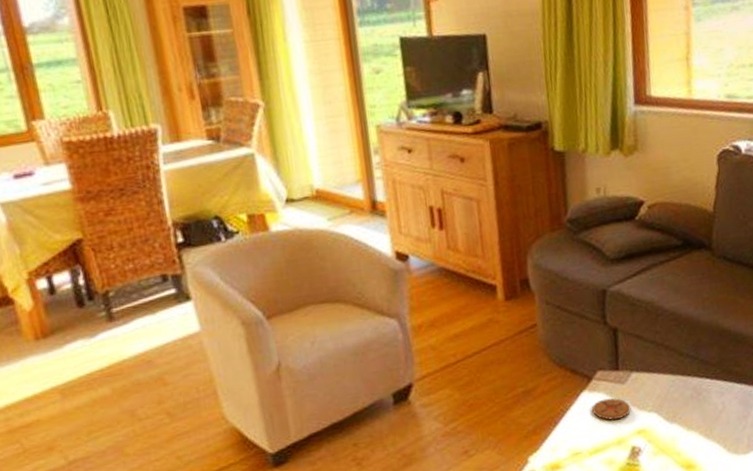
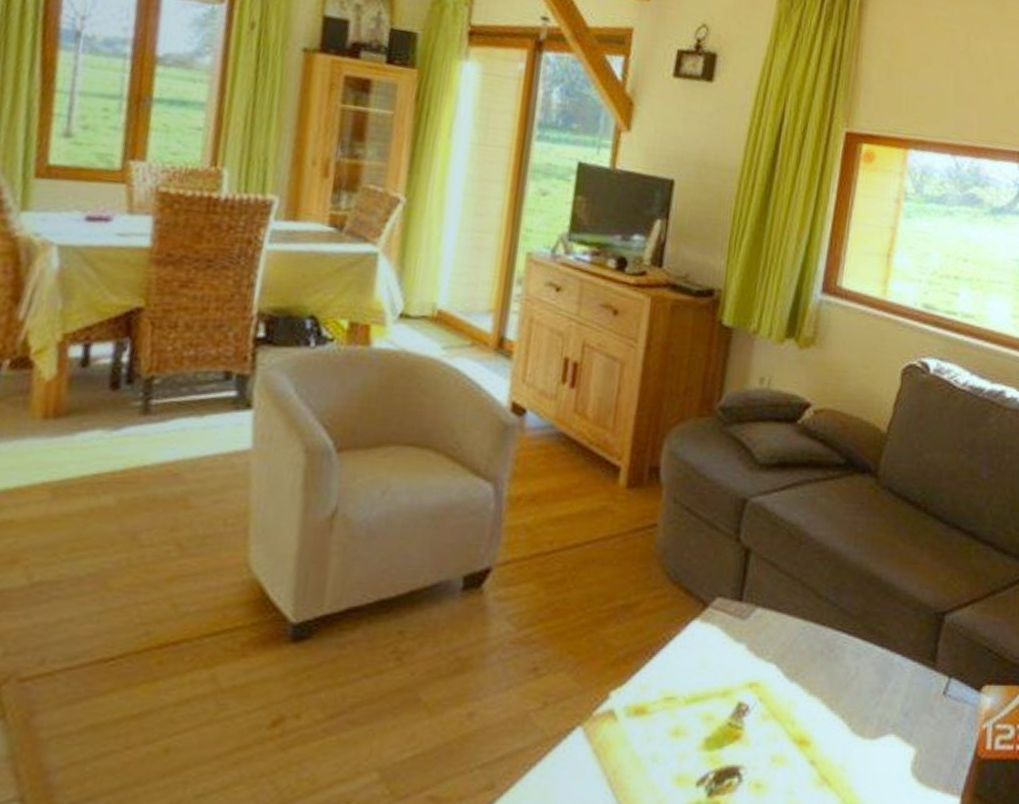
coaster: present [592,398,631,421] -> none [700,634,748,663]

